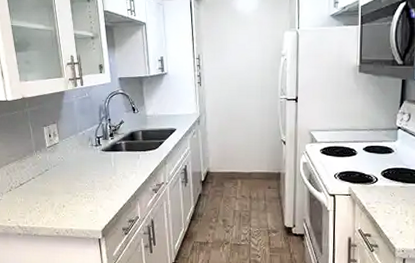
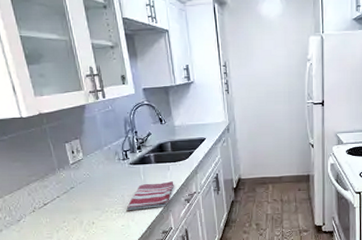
dish towel: none [97,170,143,196] -> present [127,181,174,210]

